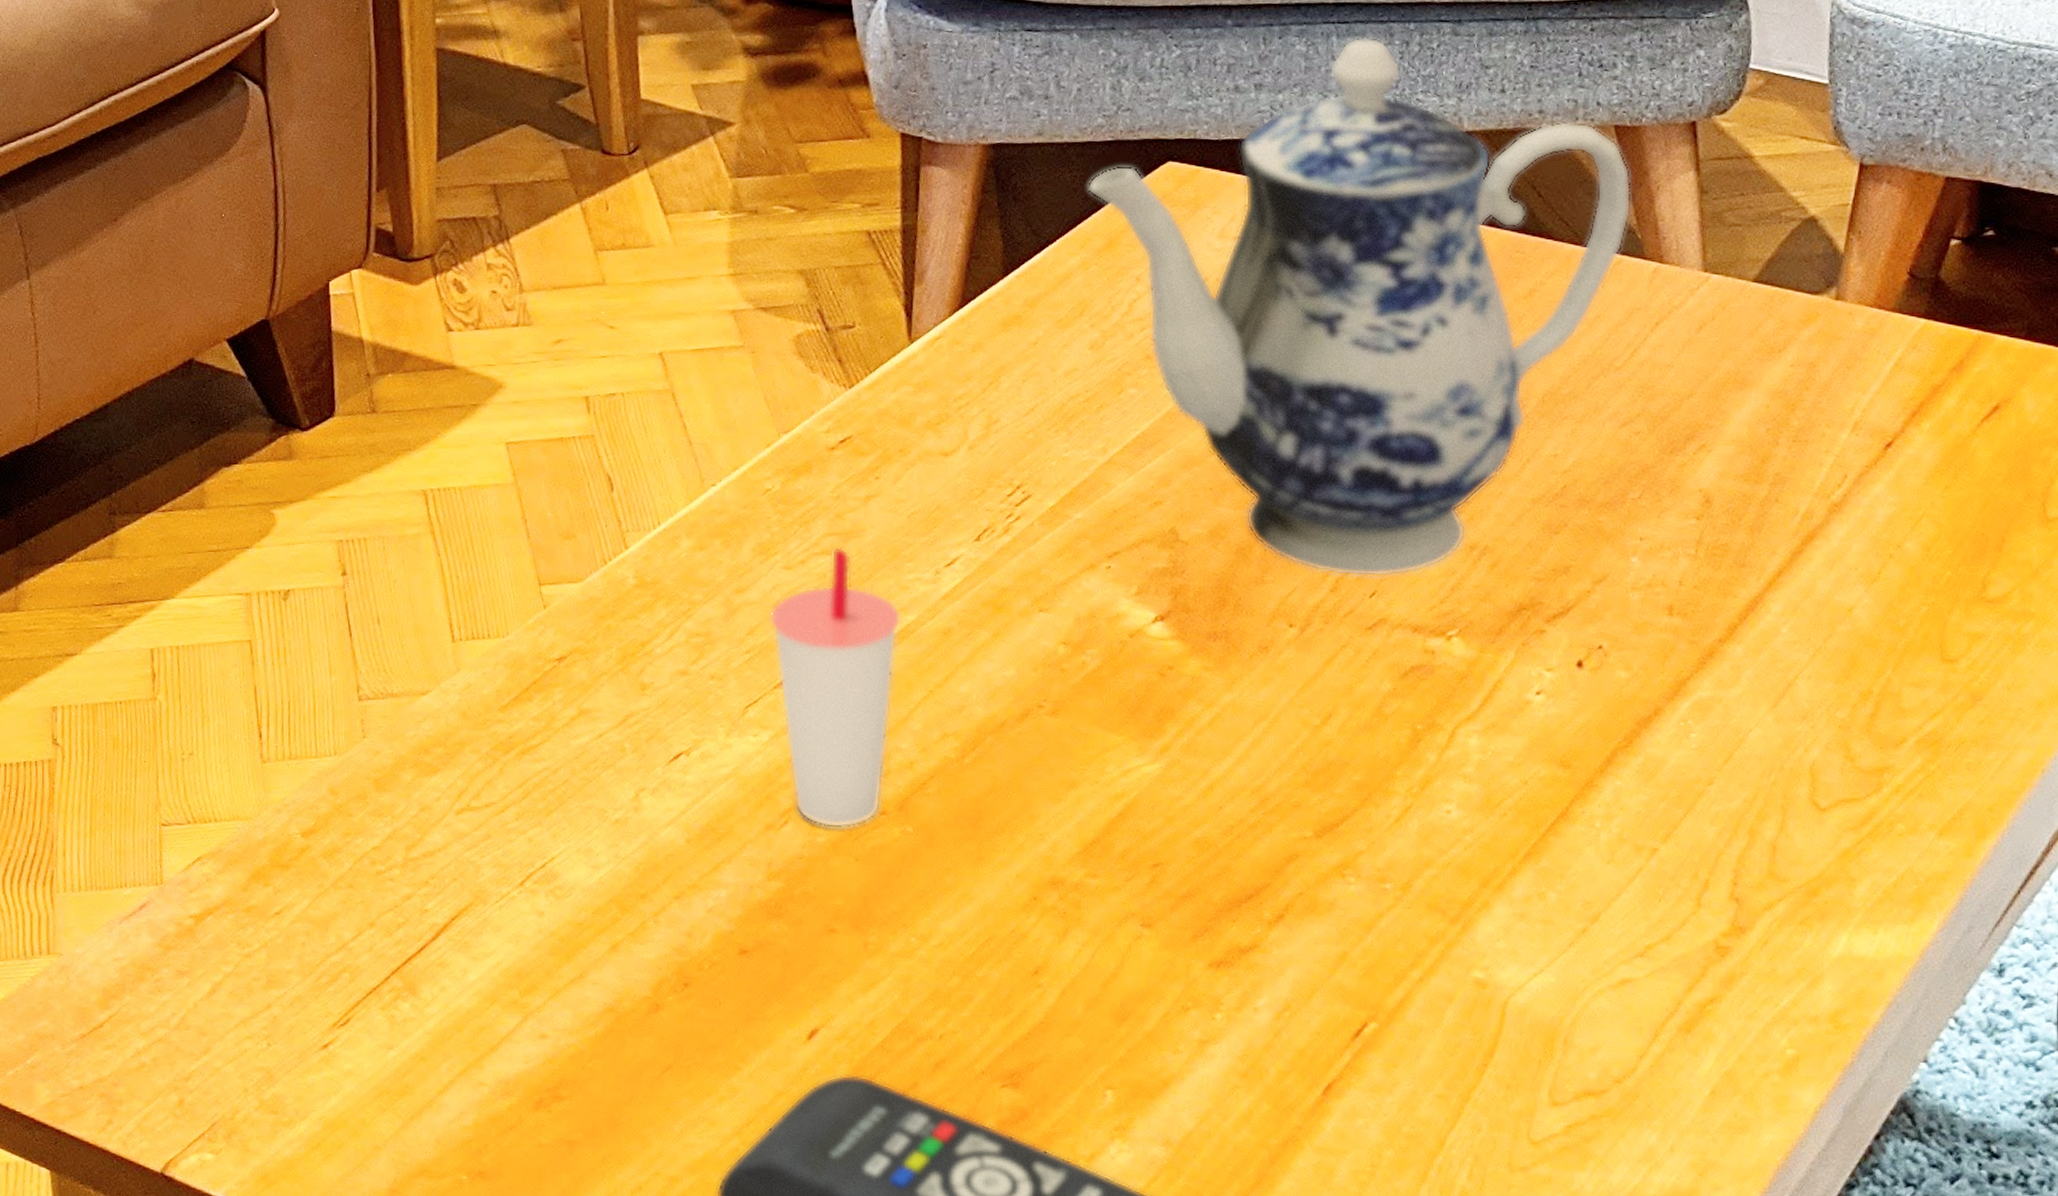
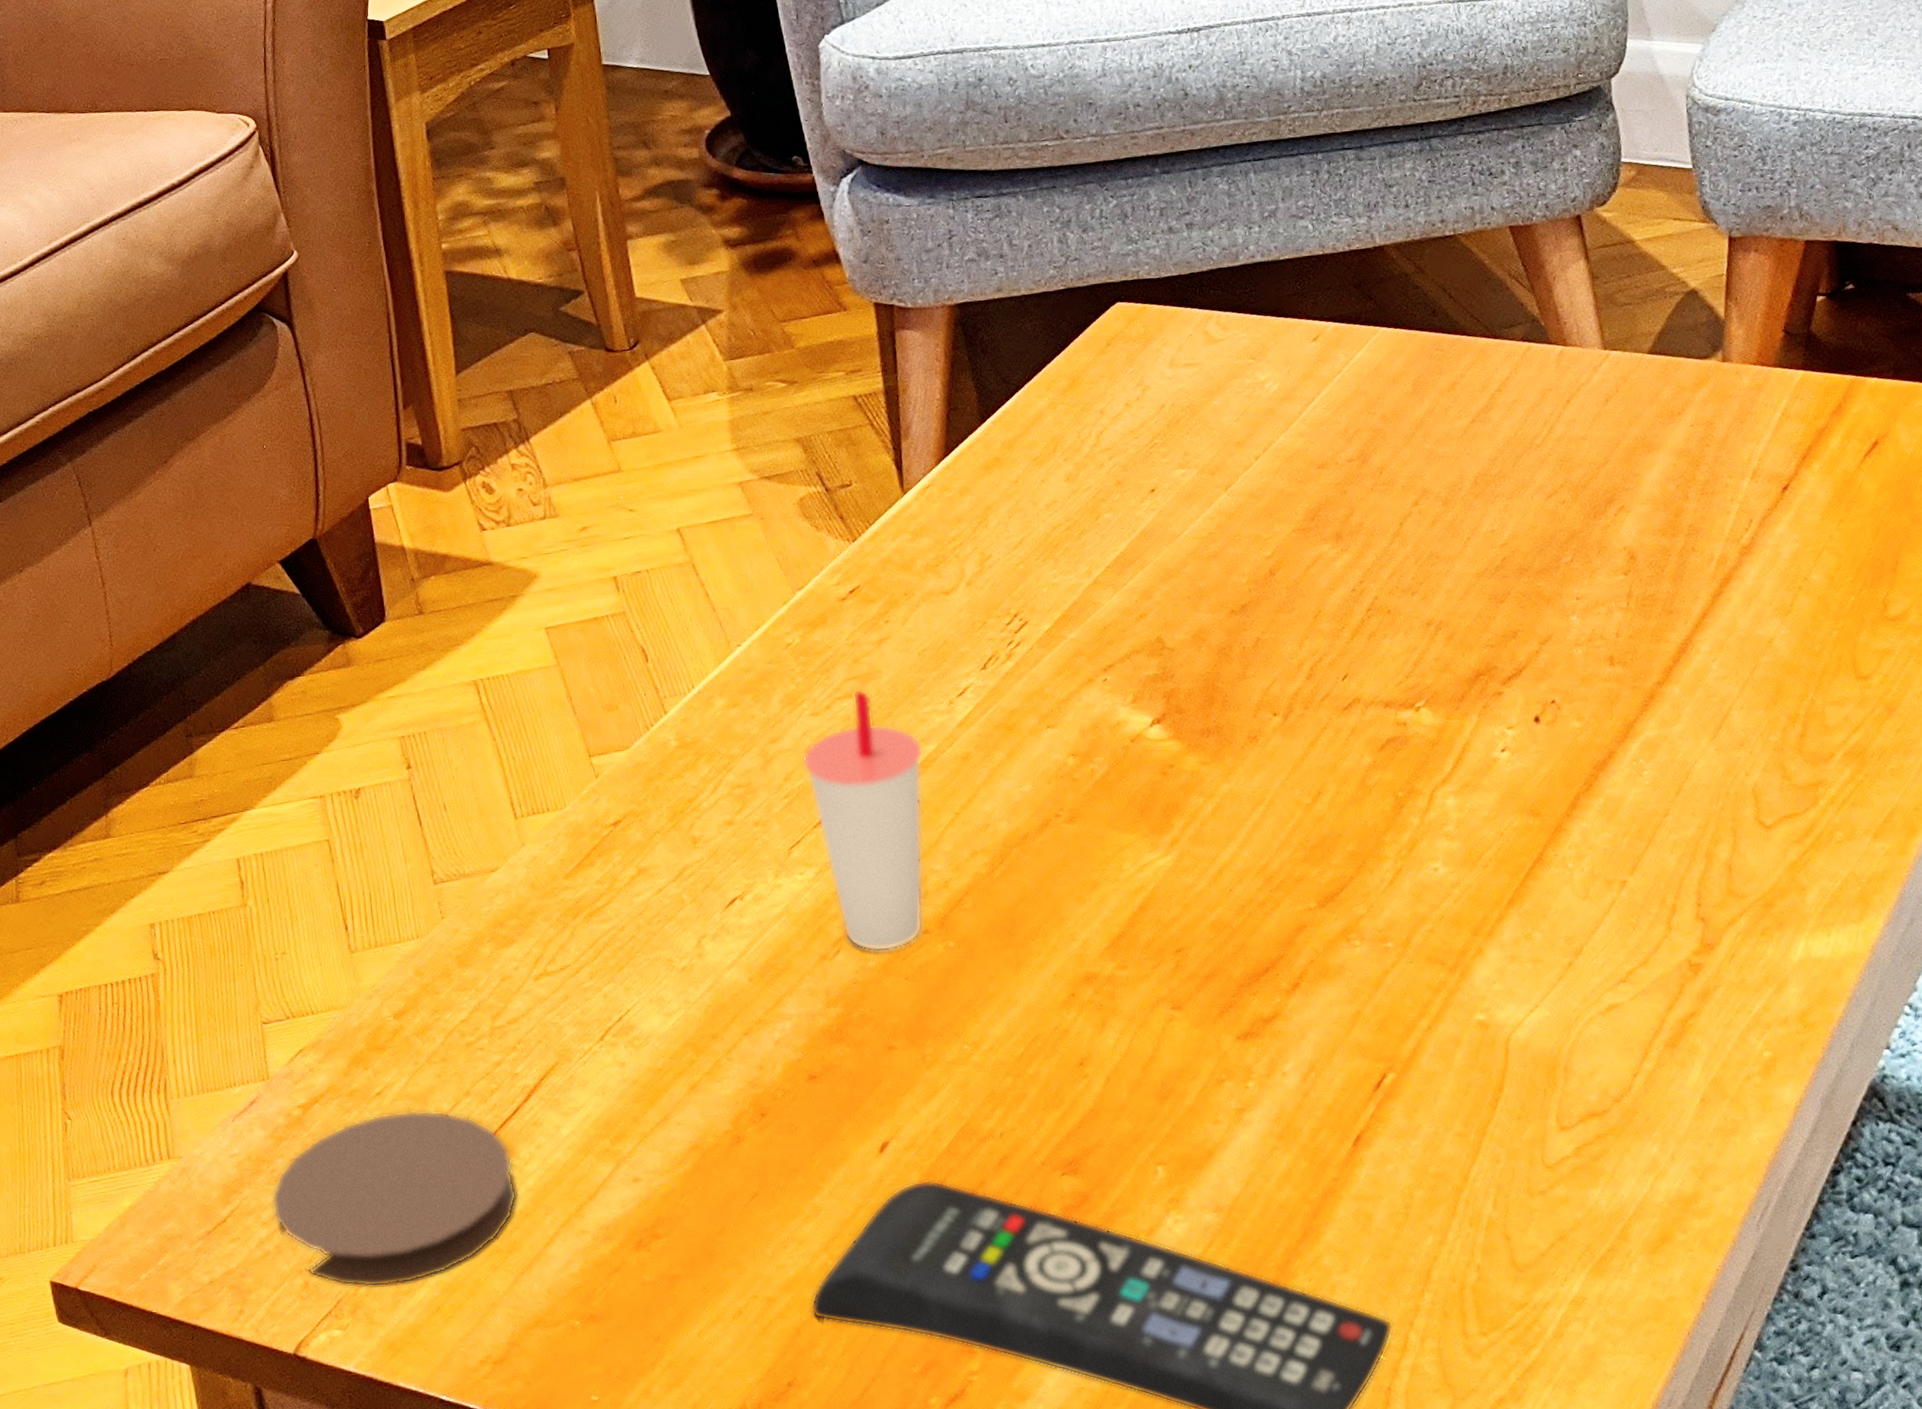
coaster: none [154,934,415,1115] -> present [272,1110,518,1287]
teapot: present [1087,37,1632,577] -> none [1047,170,1533,663]

